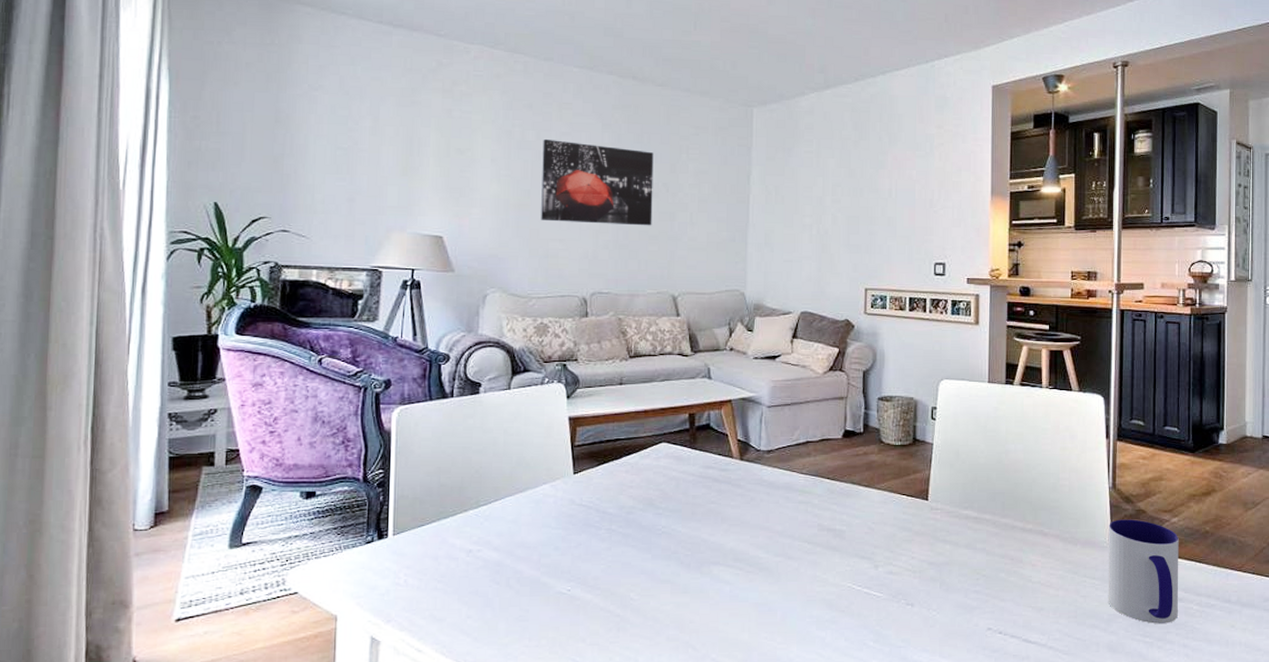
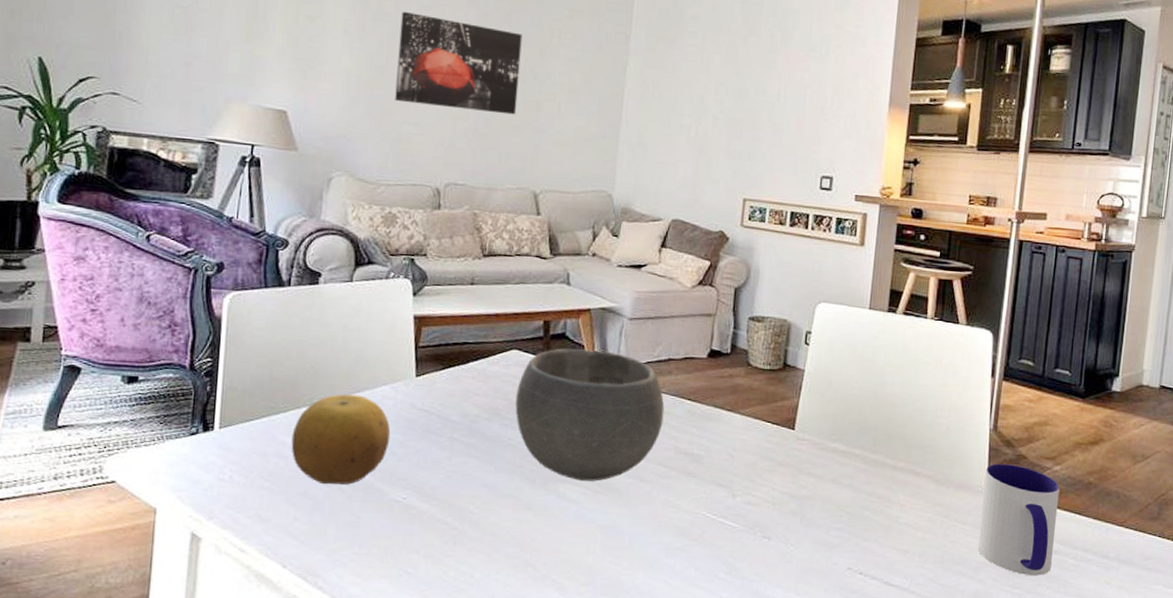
fruit: none [460,495,553,582] -> present [291,394,391,485]
bowl: none [667,438,806,562] -> present [515,348,665,481]

